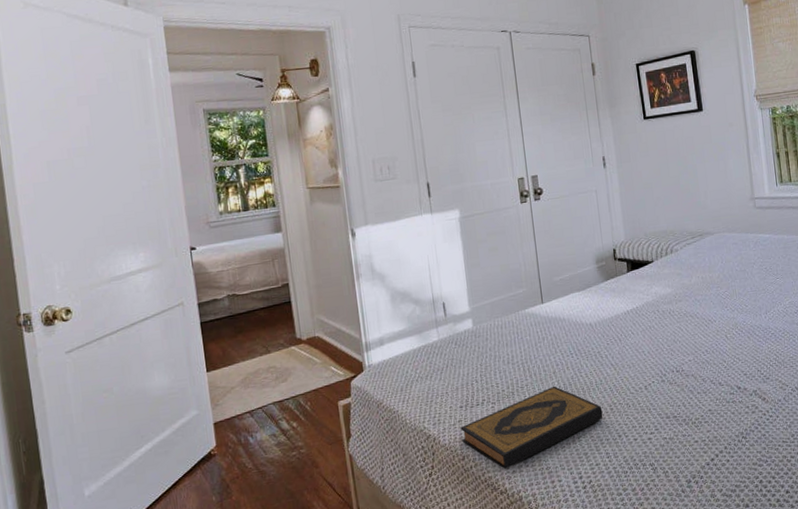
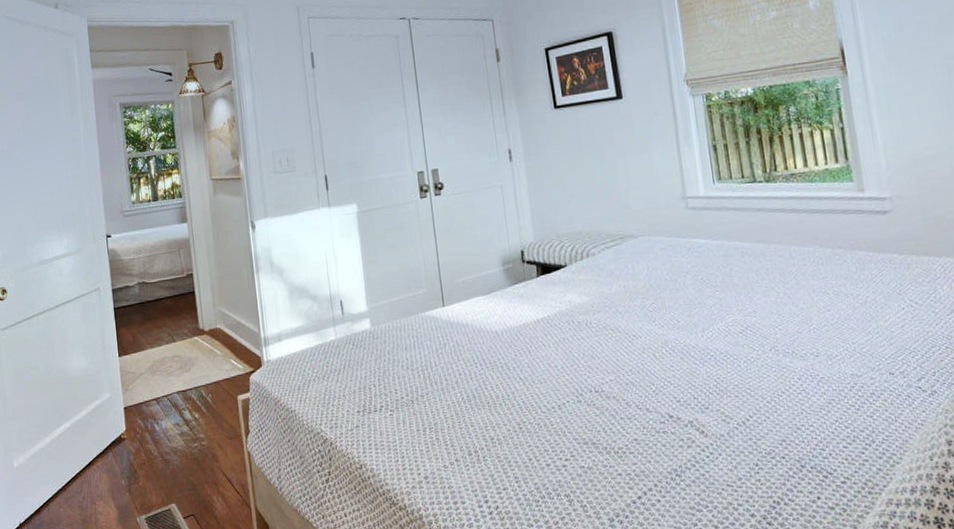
hardback book: present [460,386,603,469] -> none [358,397,511,483]

